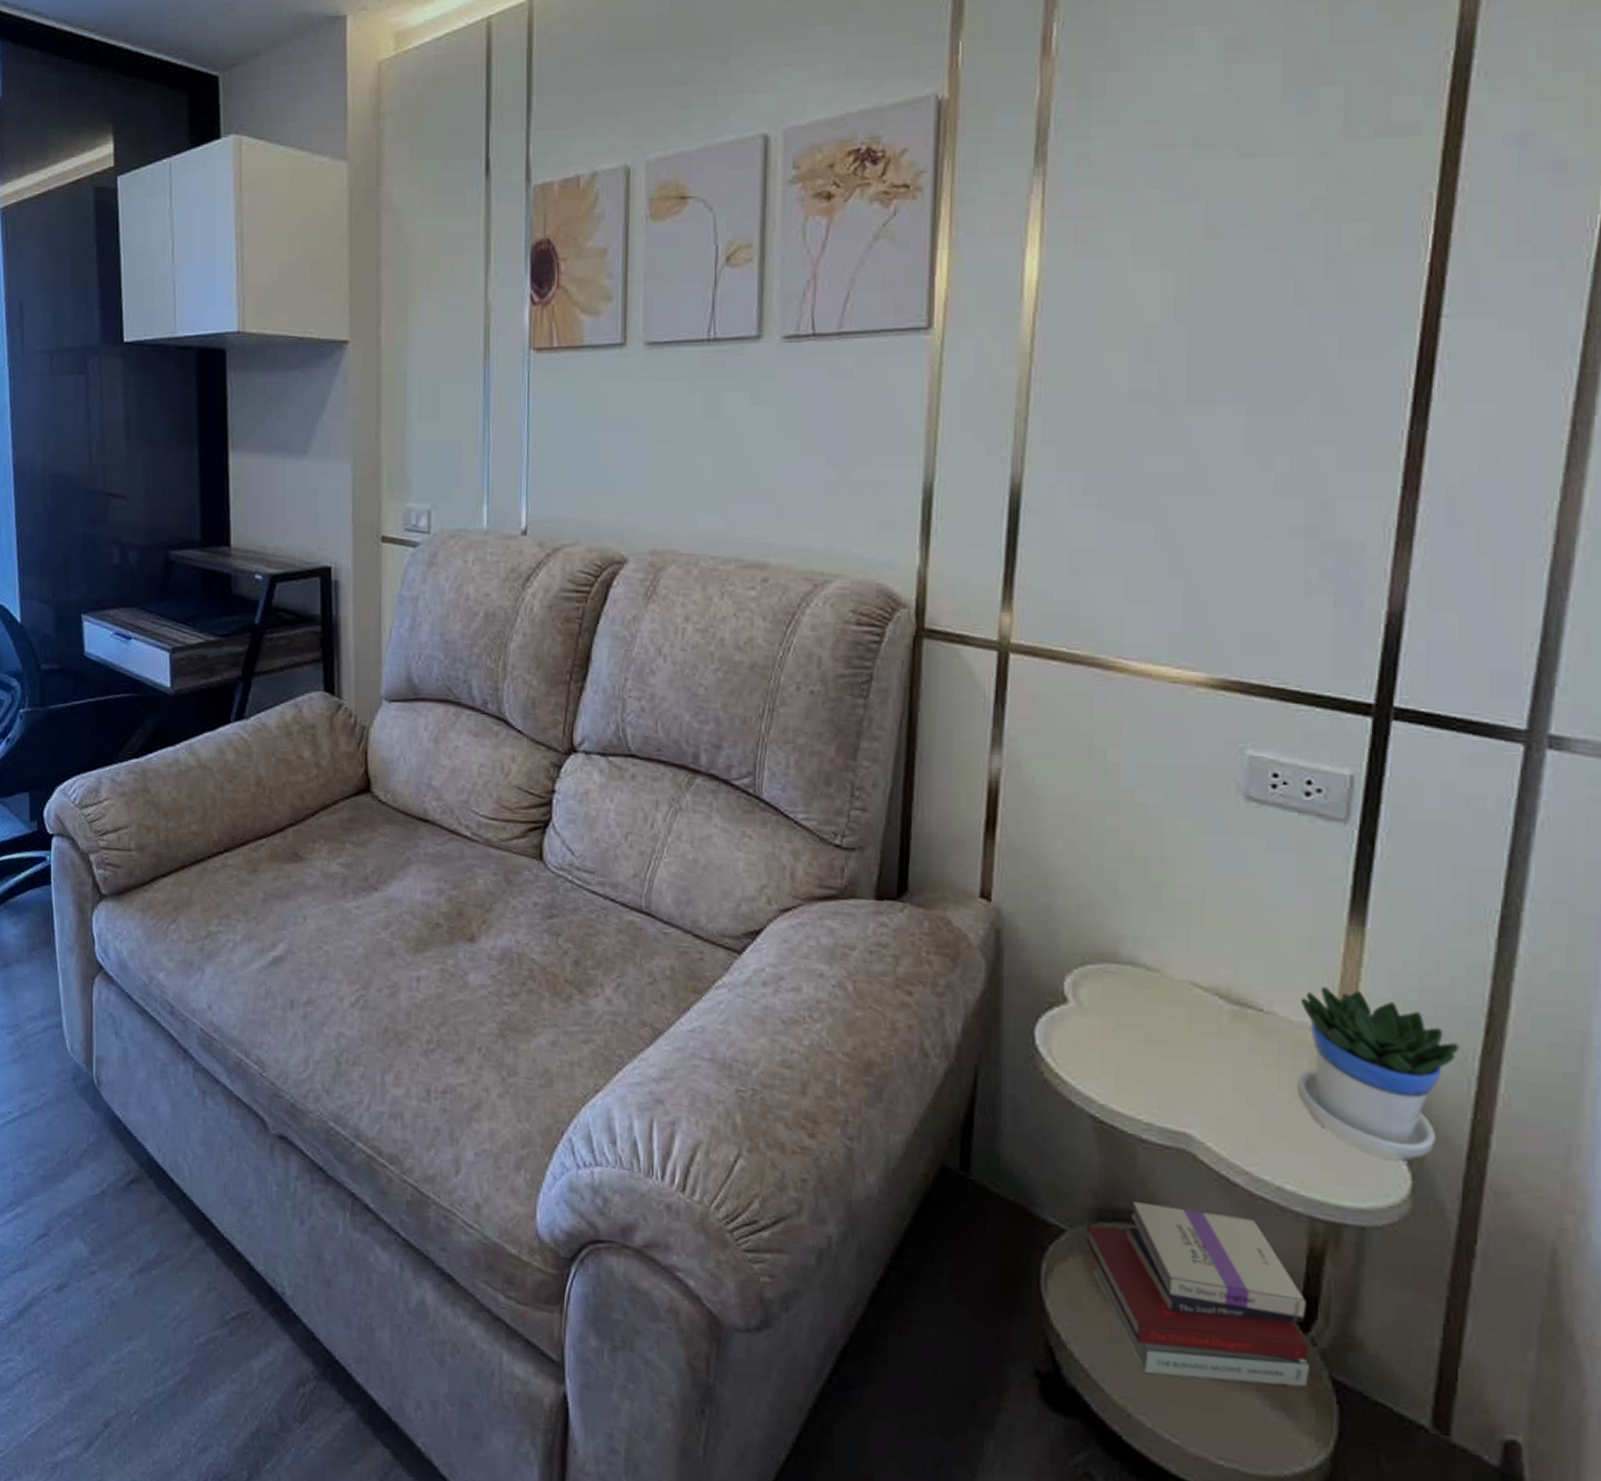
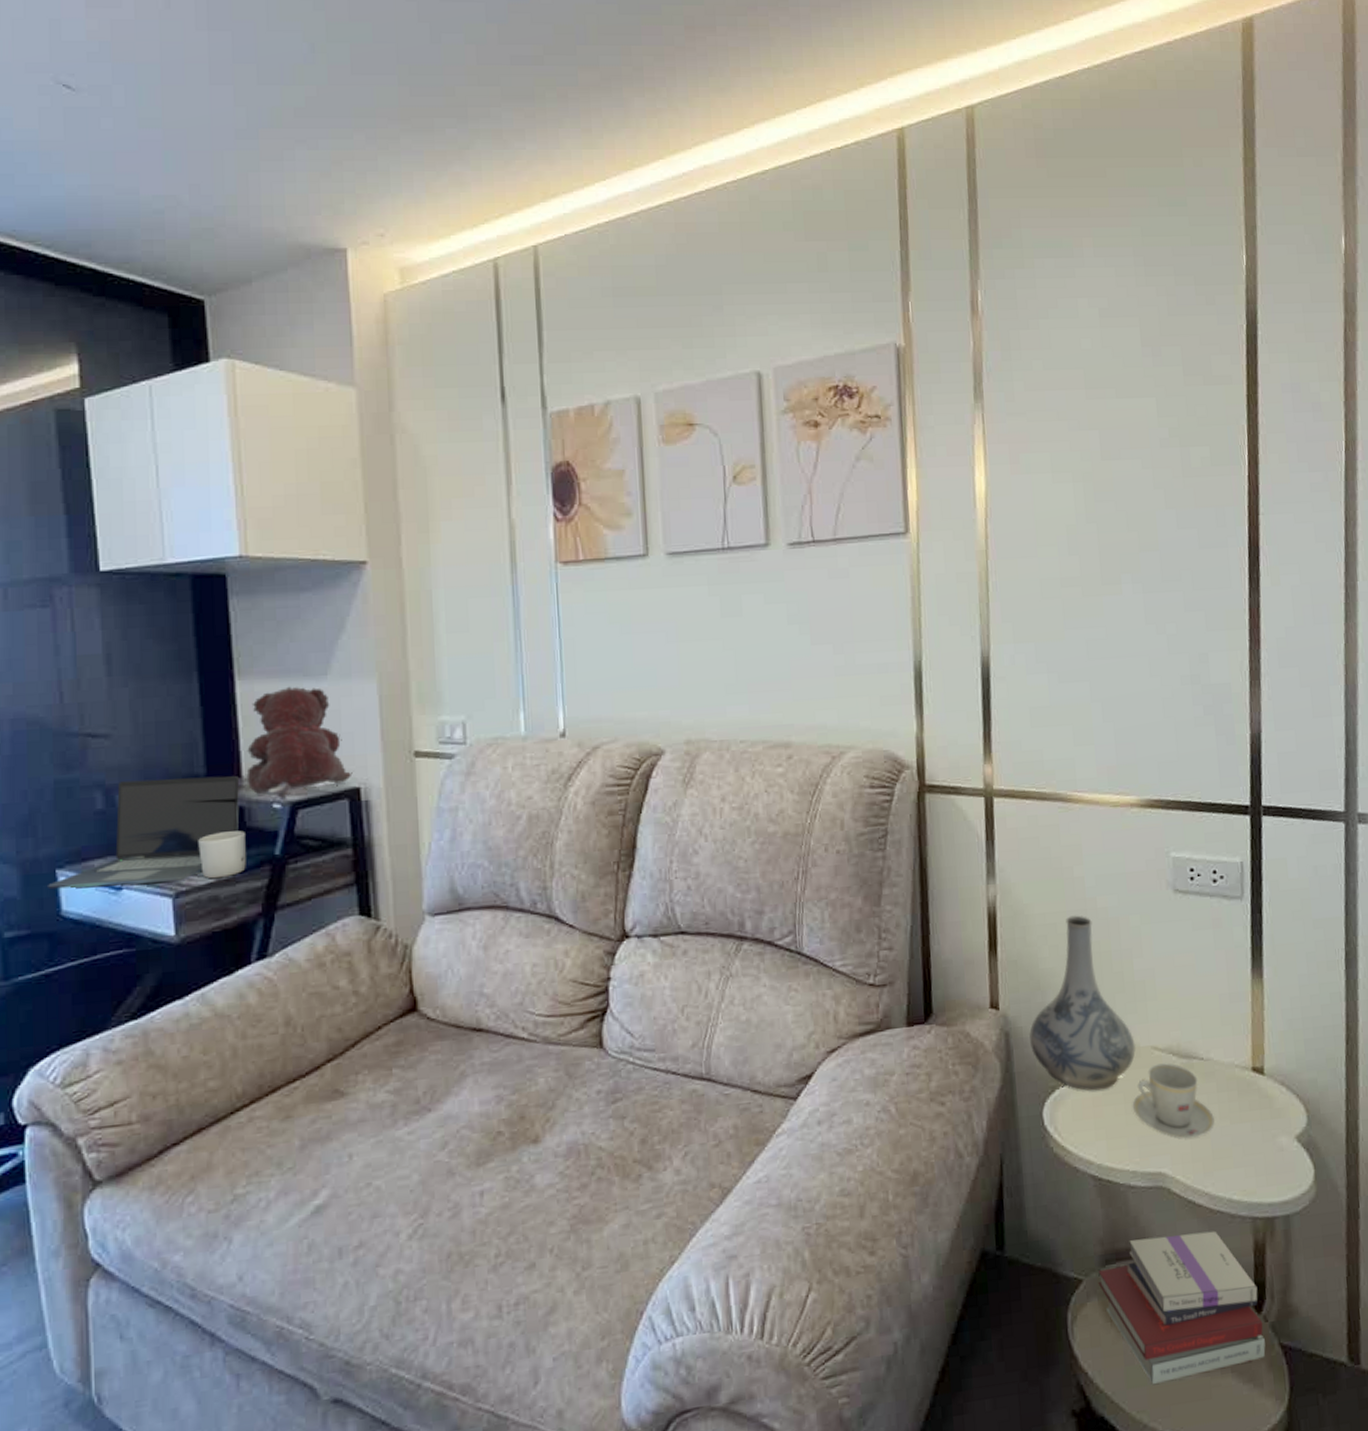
laptop: none [75,540,228,638] -> present [48,776,240,890]
mug: none [192,596,231,640] -> present [198,830,246,879]
teddy bear: none [234,462,325,571] -> present [246,686,353,799]
decorative vase: none [1027,807,1169,1020] -> present [1029,915,1137,1091]
teacup: none [1155,1004,1269,1102] -> present [1132,1063,1215,1138]
flowerpot: present [1298,986,1459,1162] -> none [1228,1028,1332,1157]

